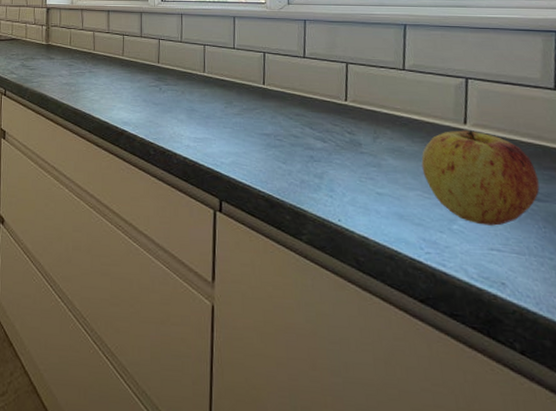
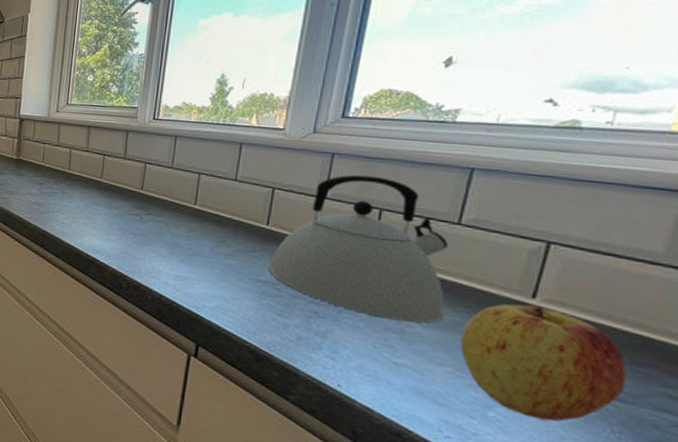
kettle: none [269,36,407,156] -> present [268,174,448,323]

